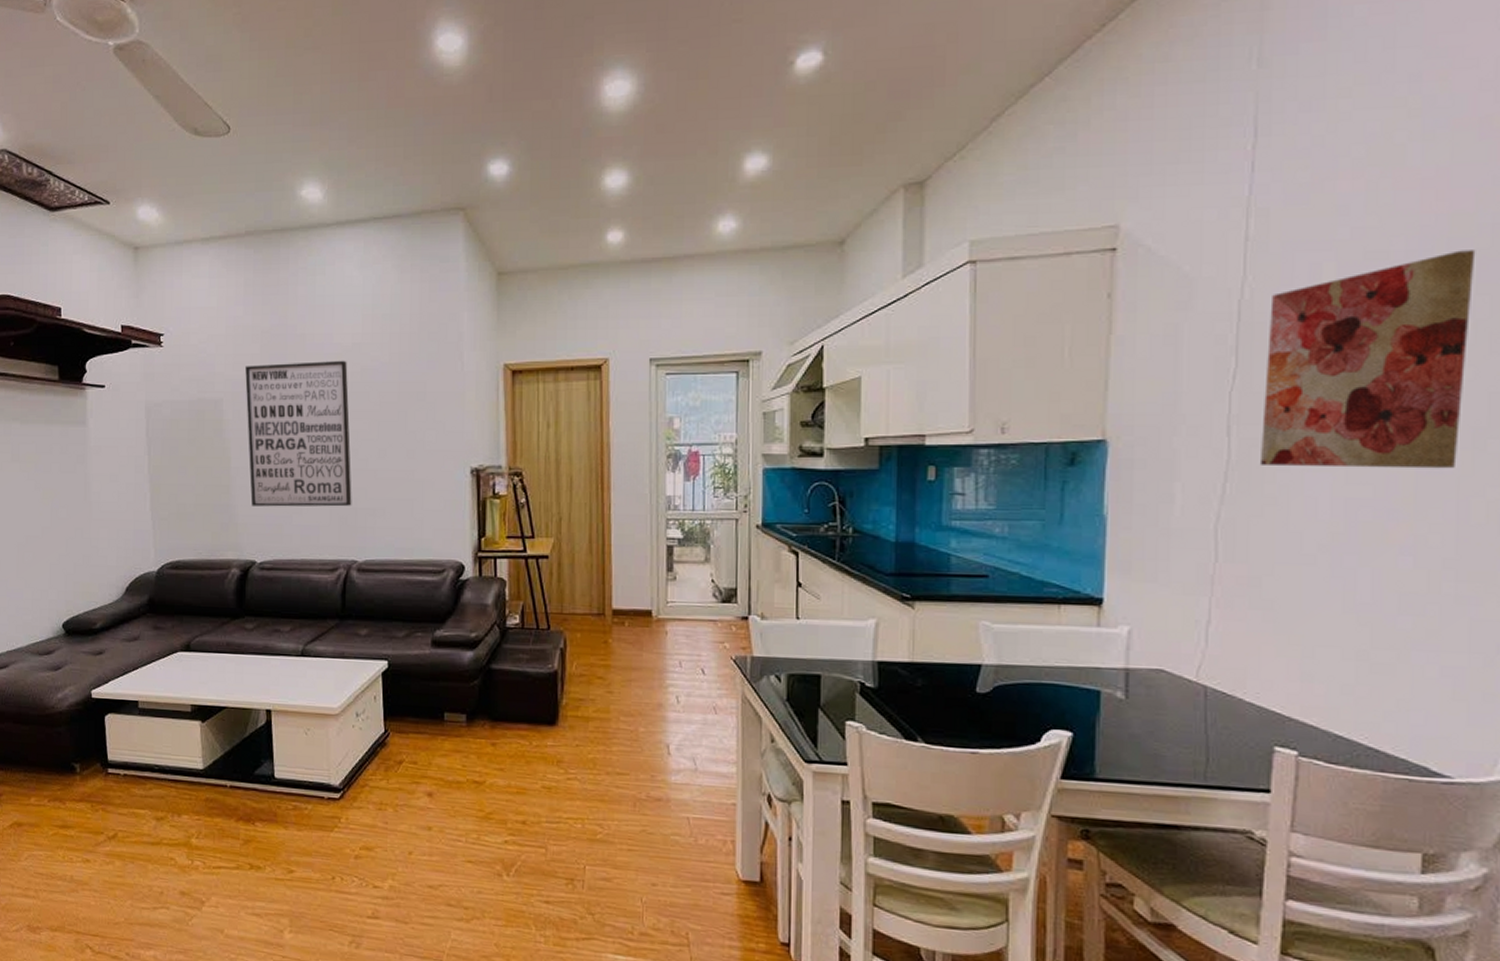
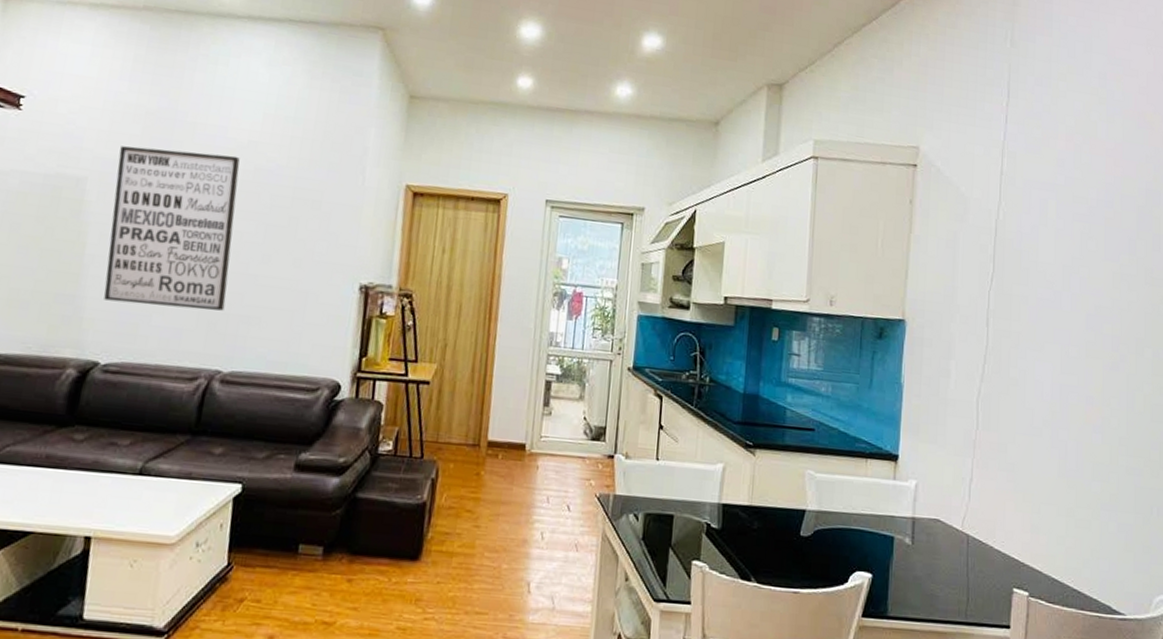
wall art: present [1261,250,1476,469] -> none [1008,205,1137,368]

